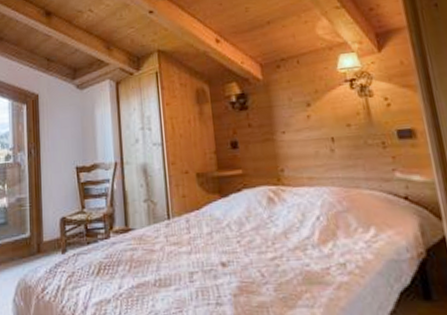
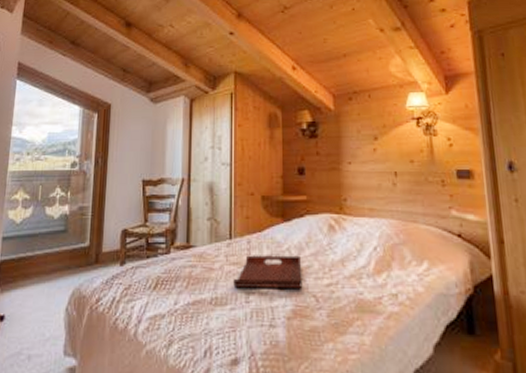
serving tray: none [175,231,247,268] -> present [233,255,303,288]

